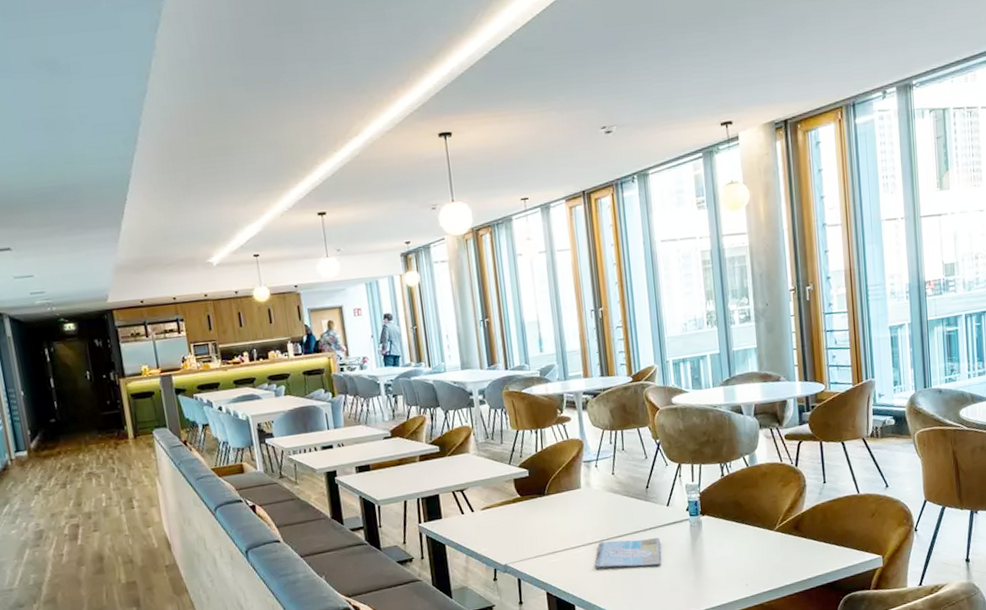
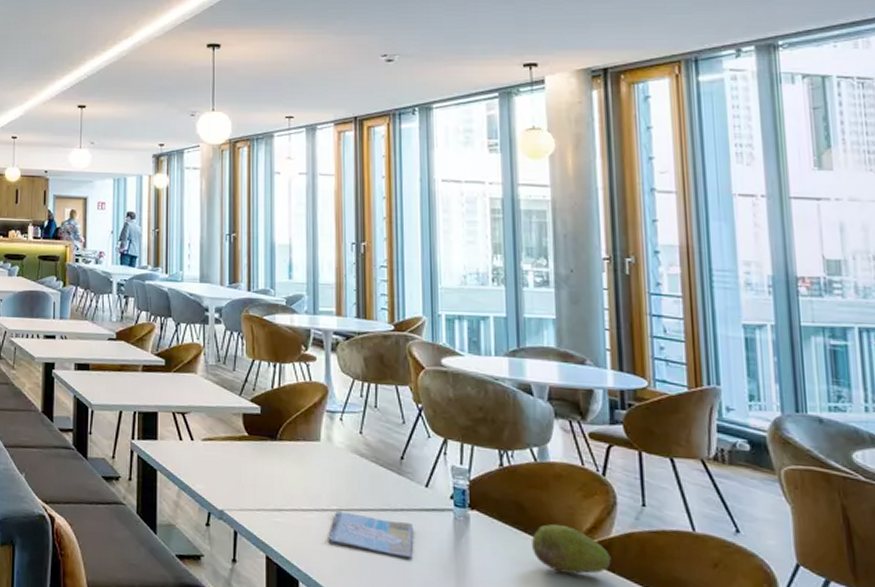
fruit: none [748,511,804,548] -> present [532,523,611,574]

